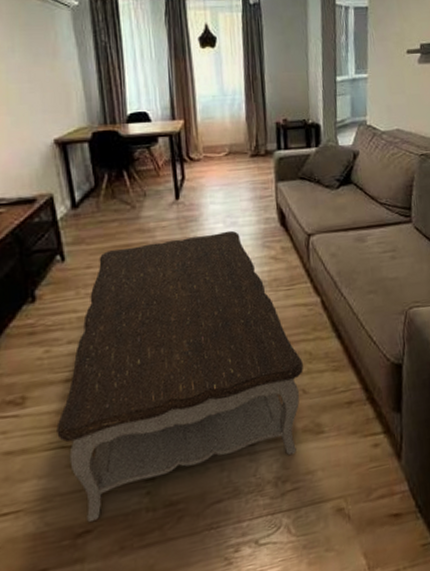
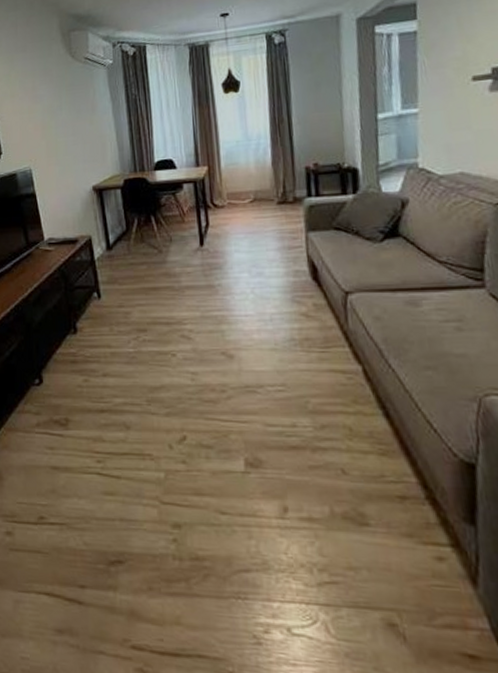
coffee table: present [56,230,303,523] -> none [93,281,342,554]

